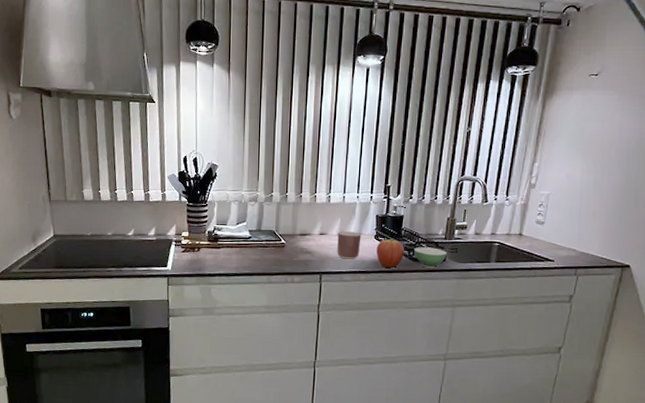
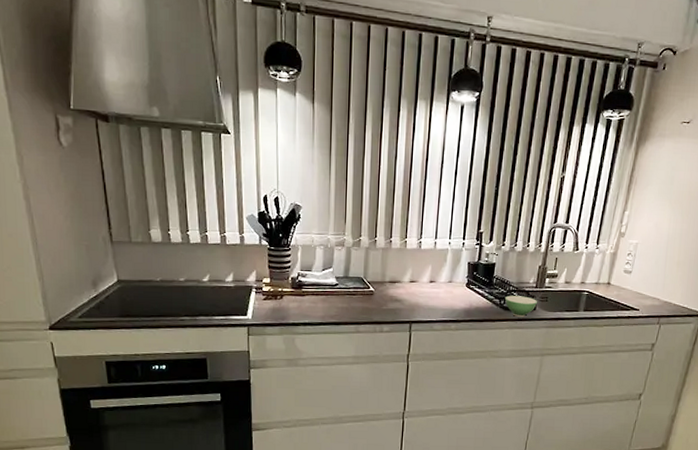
mug: present [337,231,361,259] -> none [427,279,453,308]
fruit: present [376,237,405,269] -> none [467,285,496,318]

